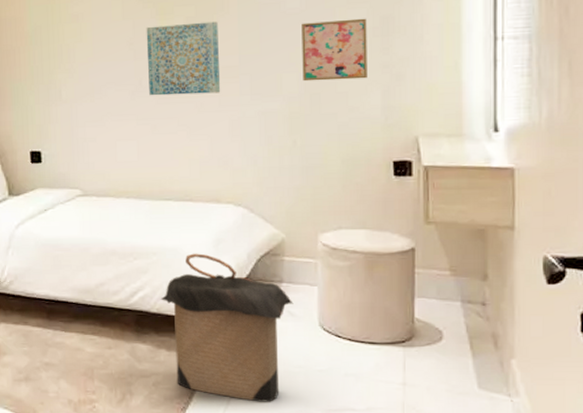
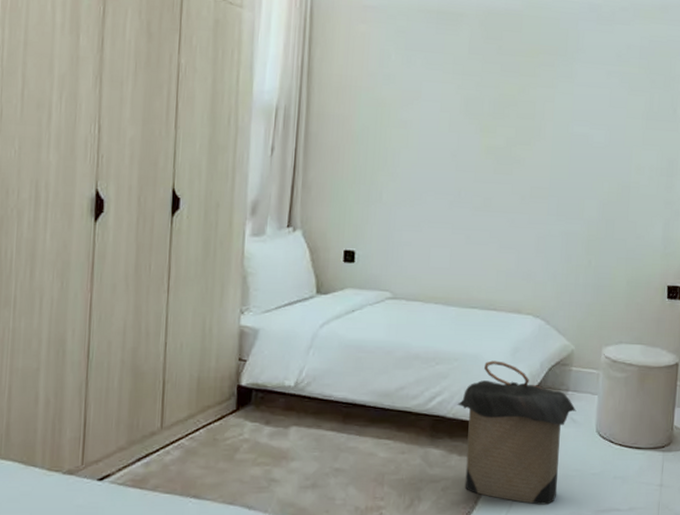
wall art: present [146,21,221,96] -> none [466,141,534,211]
wall art: present [302,18,367,82] -> none [601,156,657,212]

